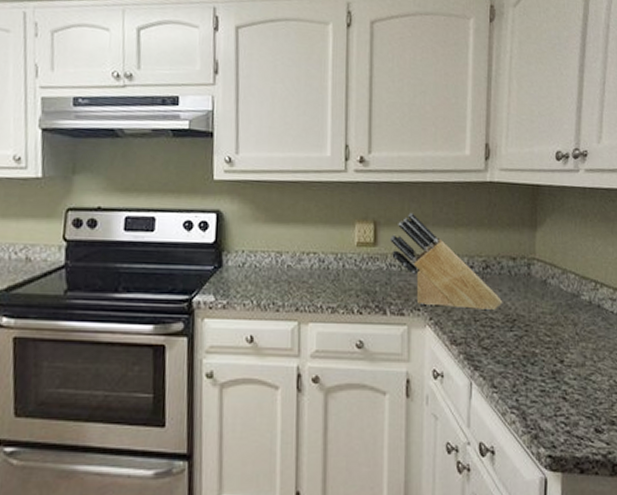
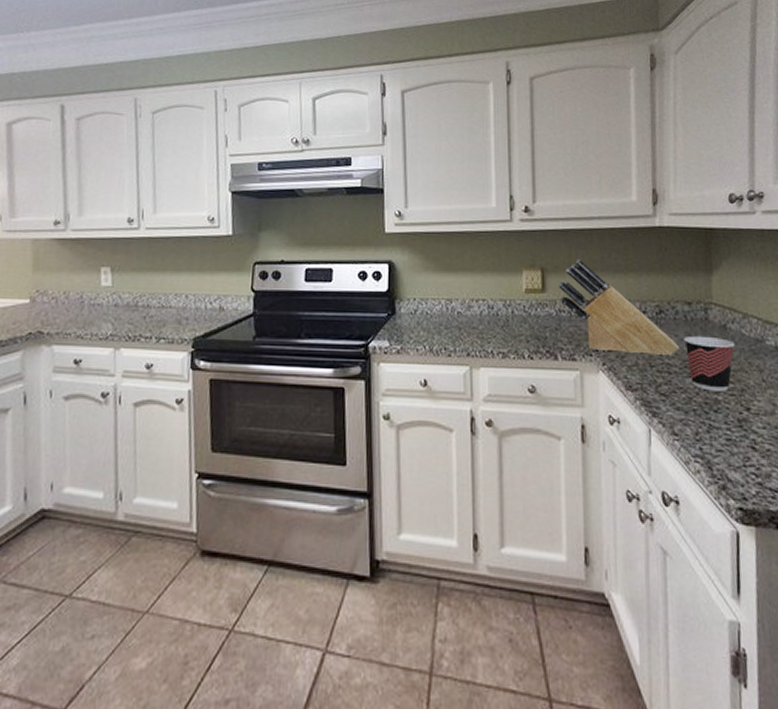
cup: none [507,290,554,345] -> present [684,335,736,391]

